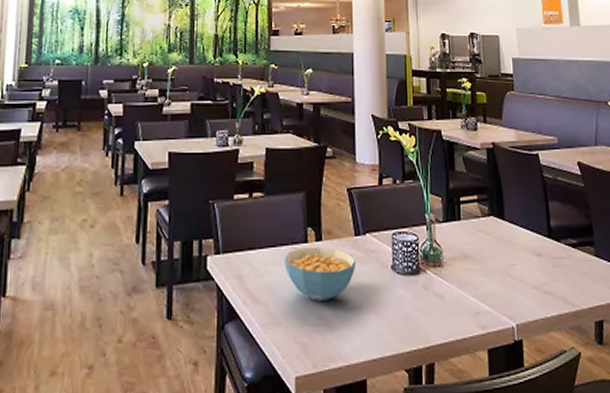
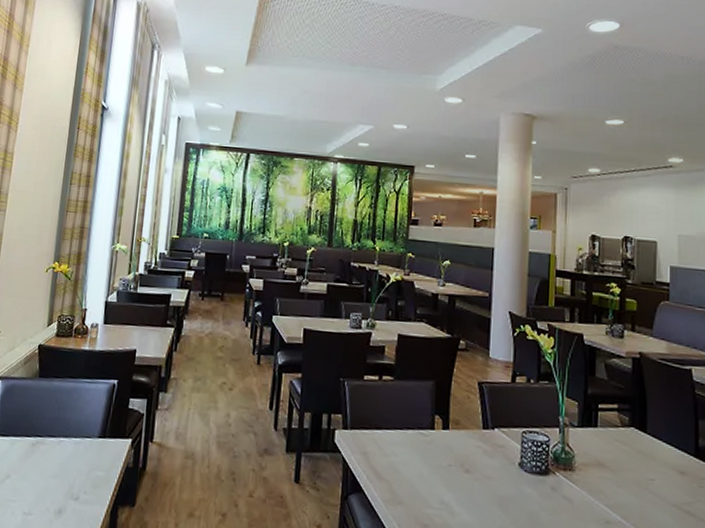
cereal bowl: present [284,246,356,301] -> none [409,433,483,487]

